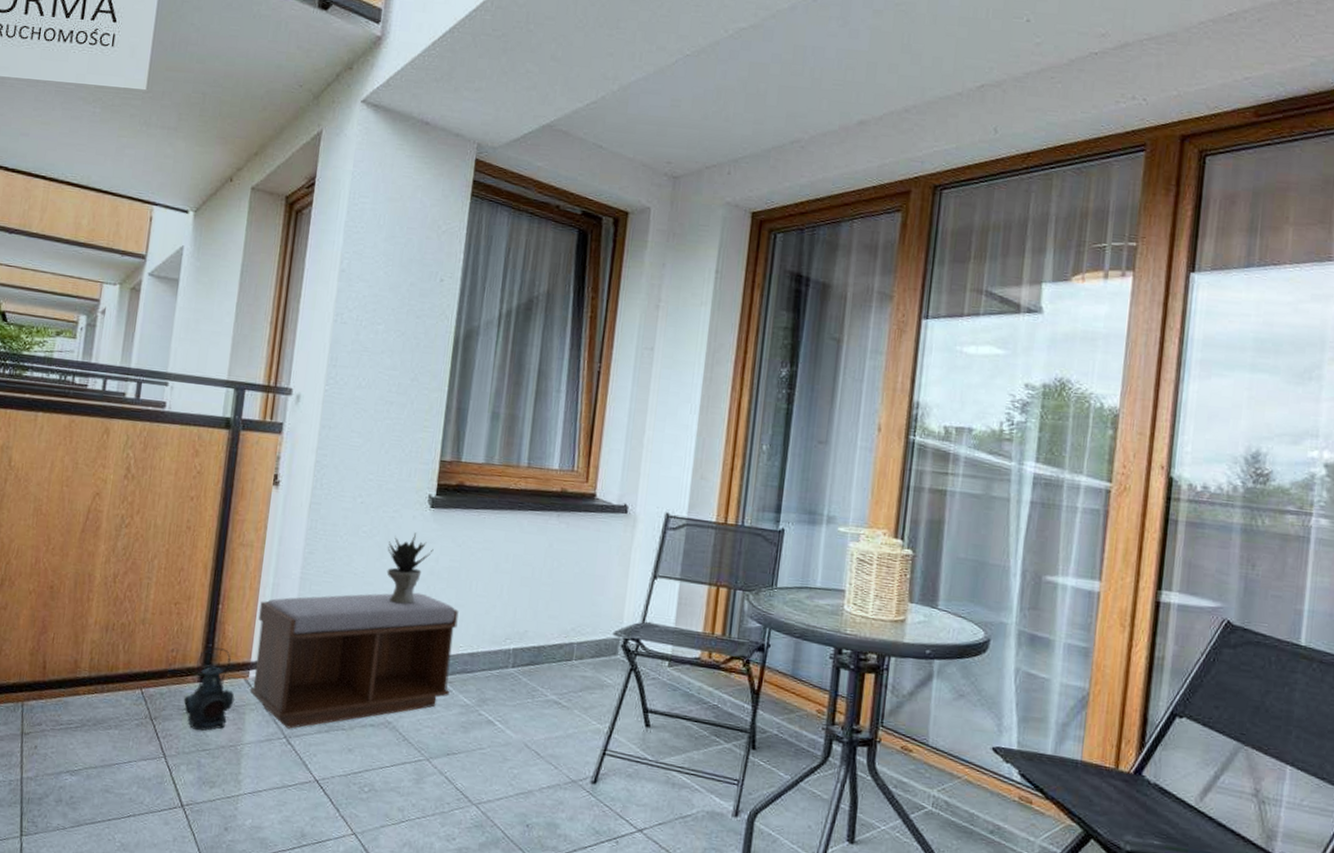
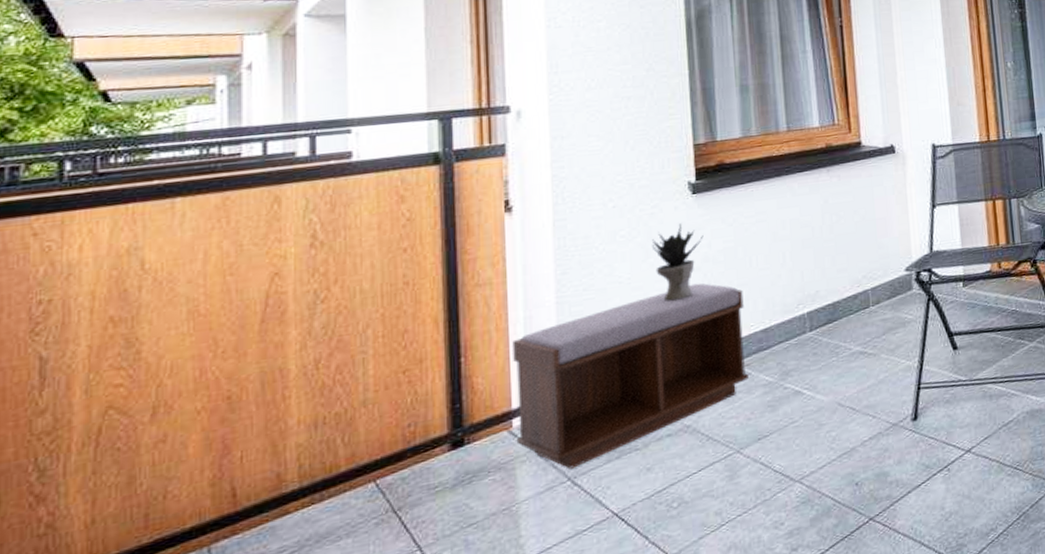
lantern: present [183,647,235,731] -> none [433,404,499,507]

